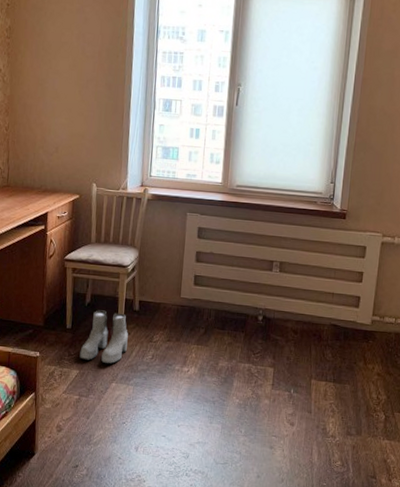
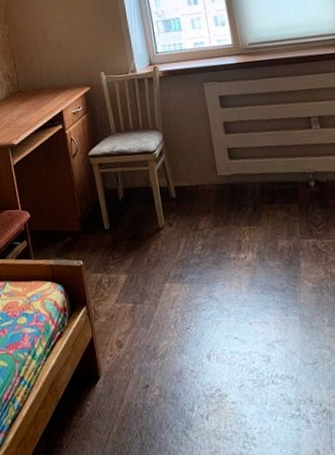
boots: present [79,310,128,364] -> none [124,203,173,263]

